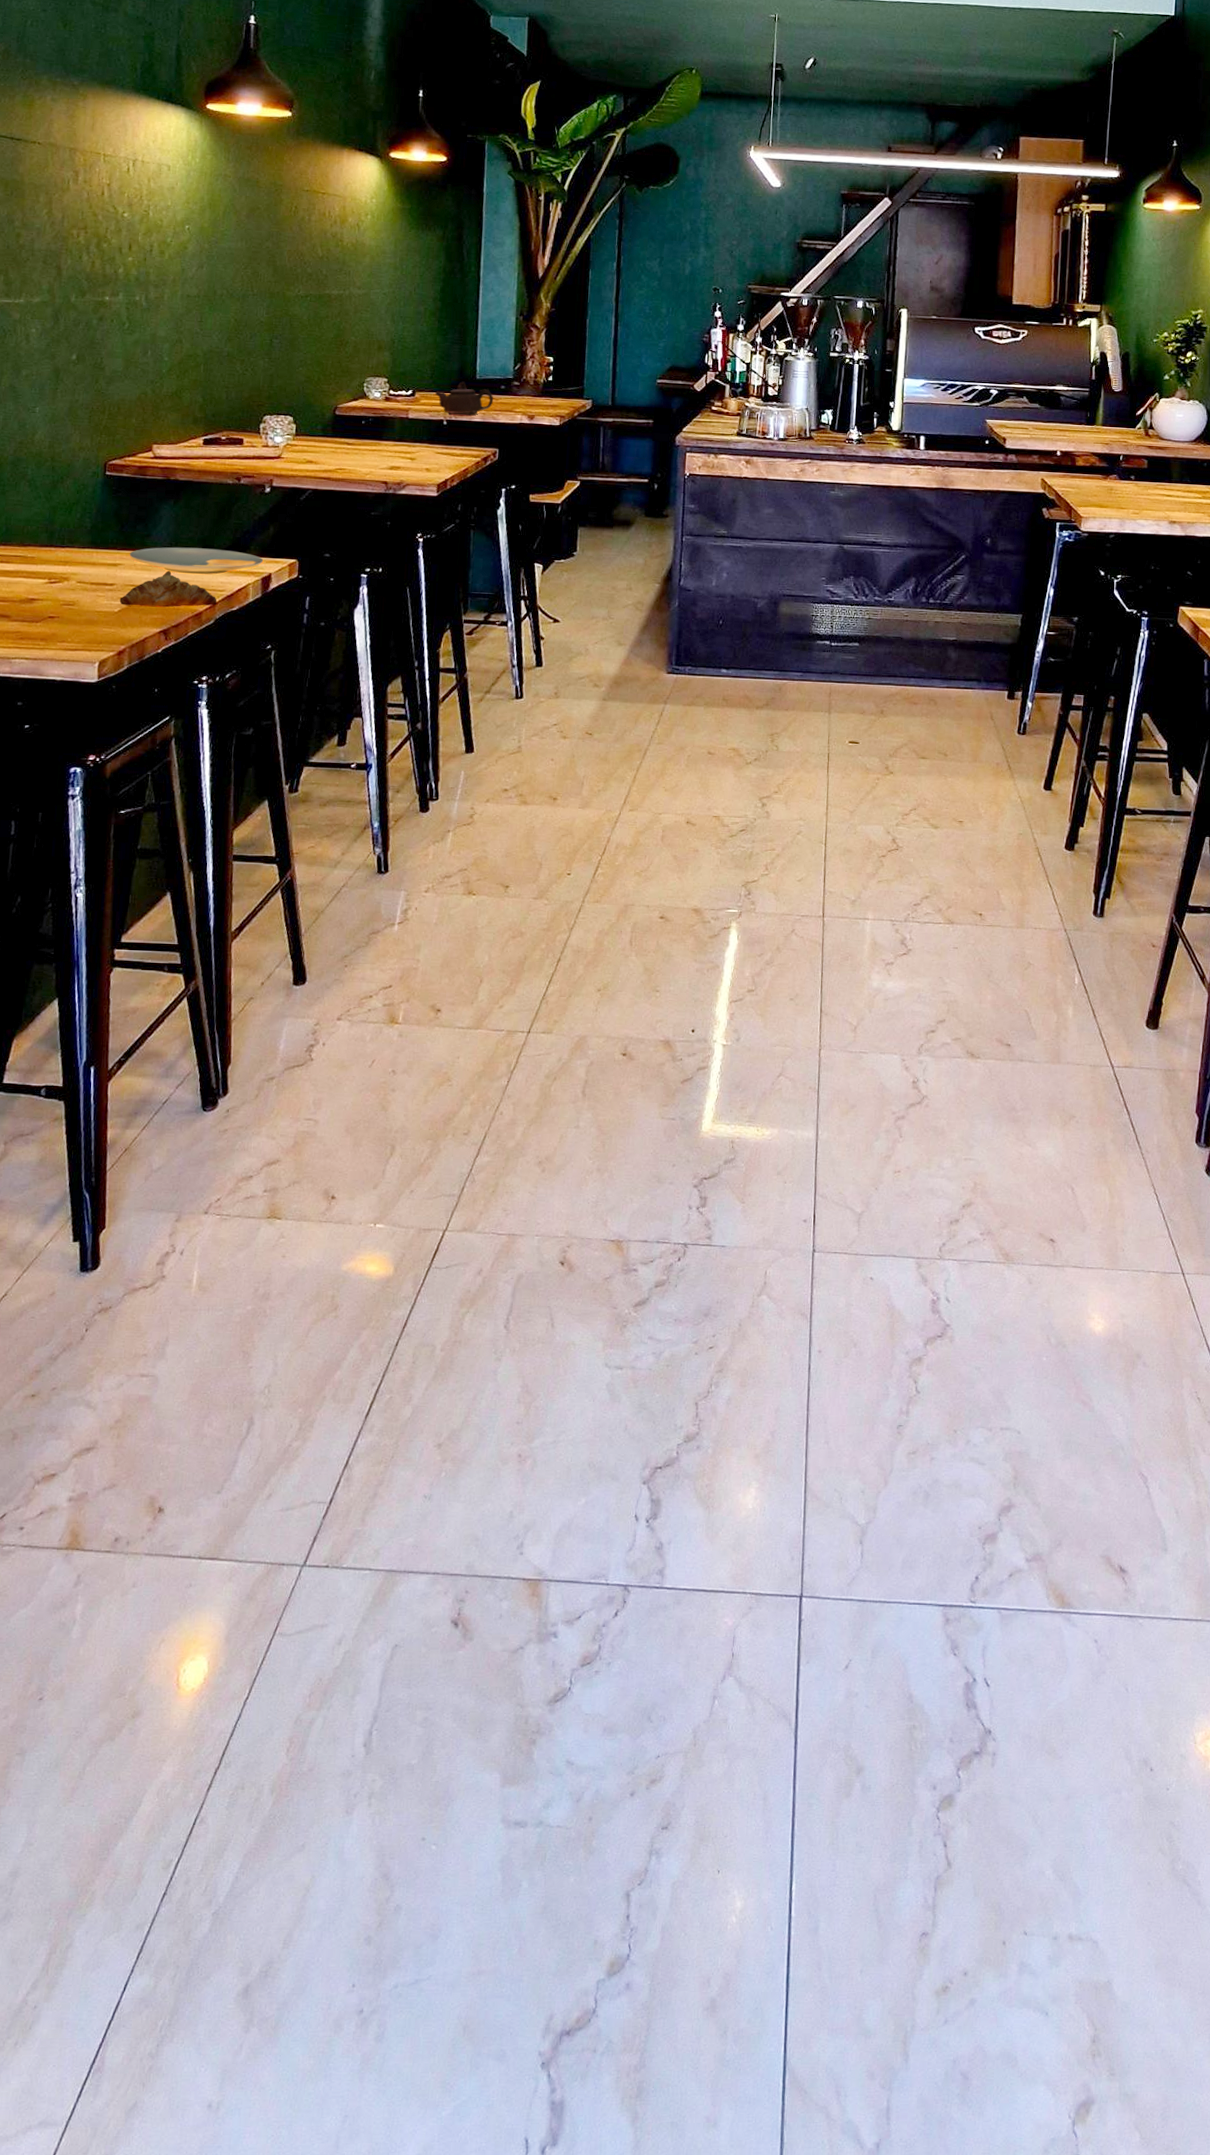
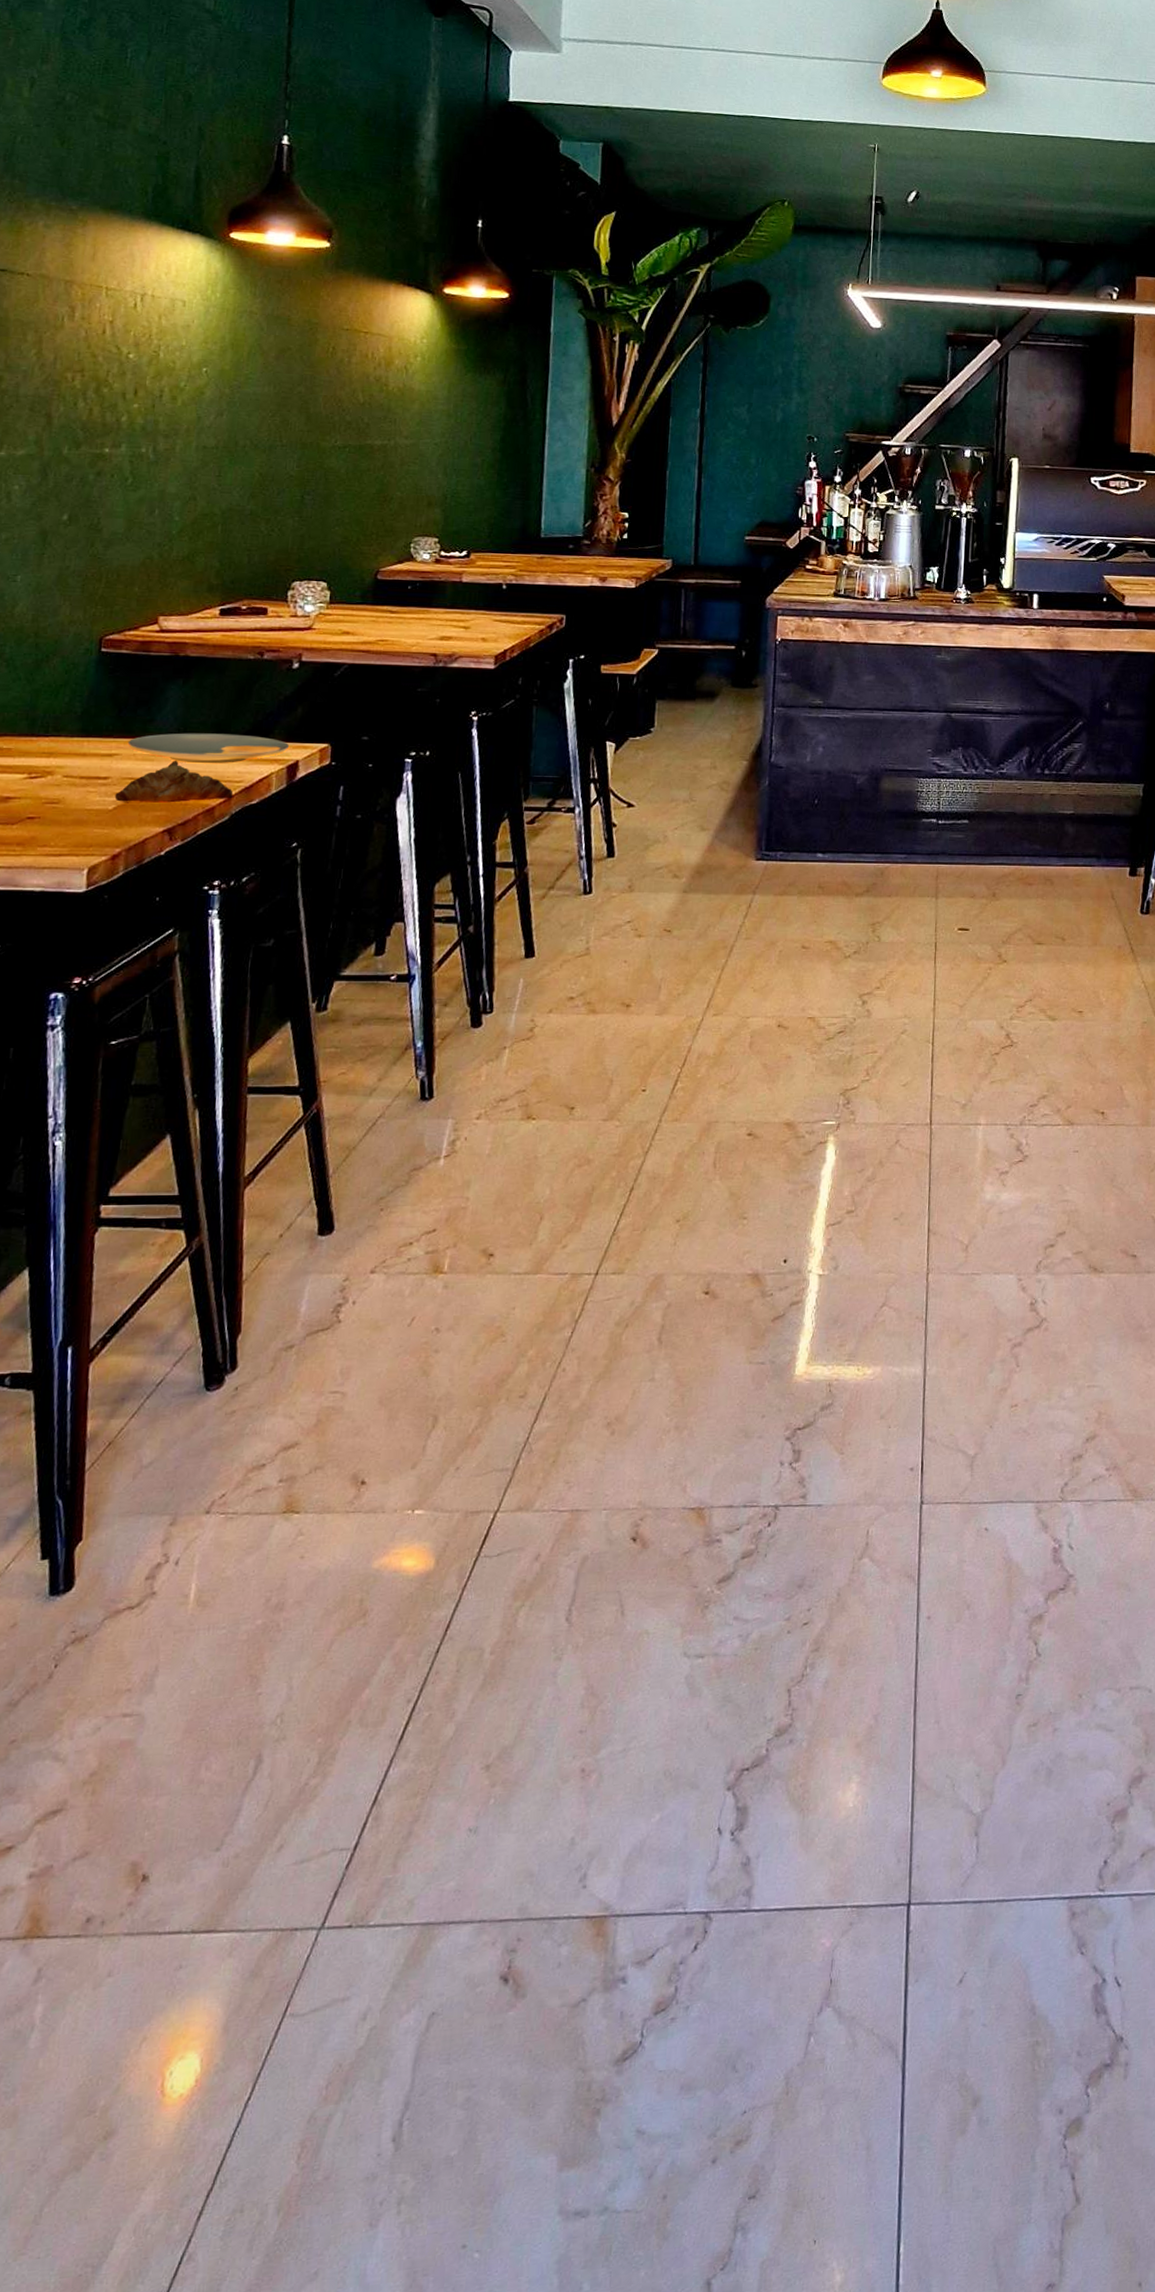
teapot: present [434,381,494,416] -> none [492,540,561,579]

